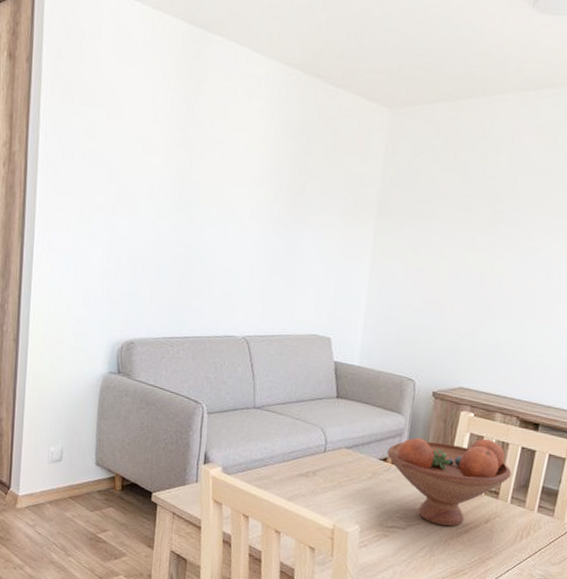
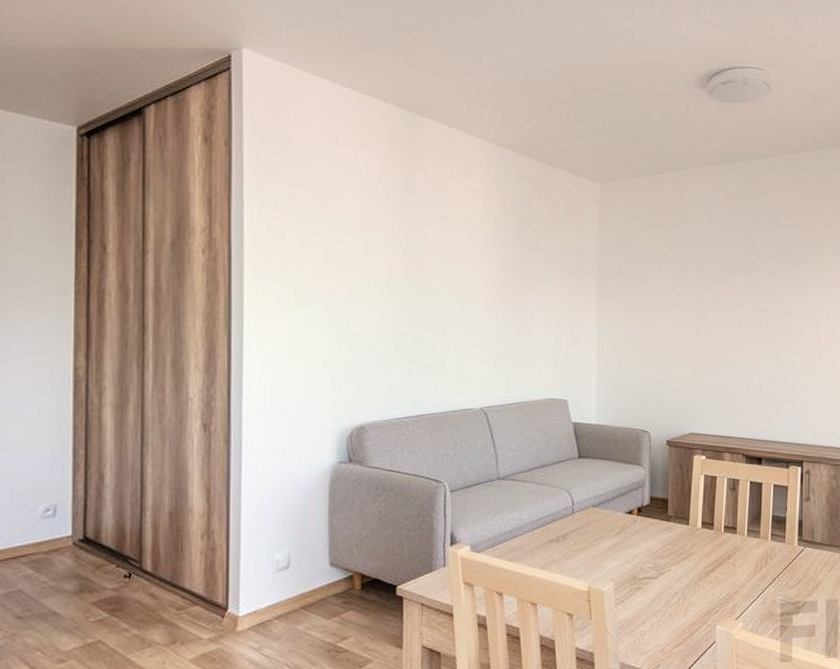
fruit bowl: present [387,437,512,526] -> none [632,478,744,569]

